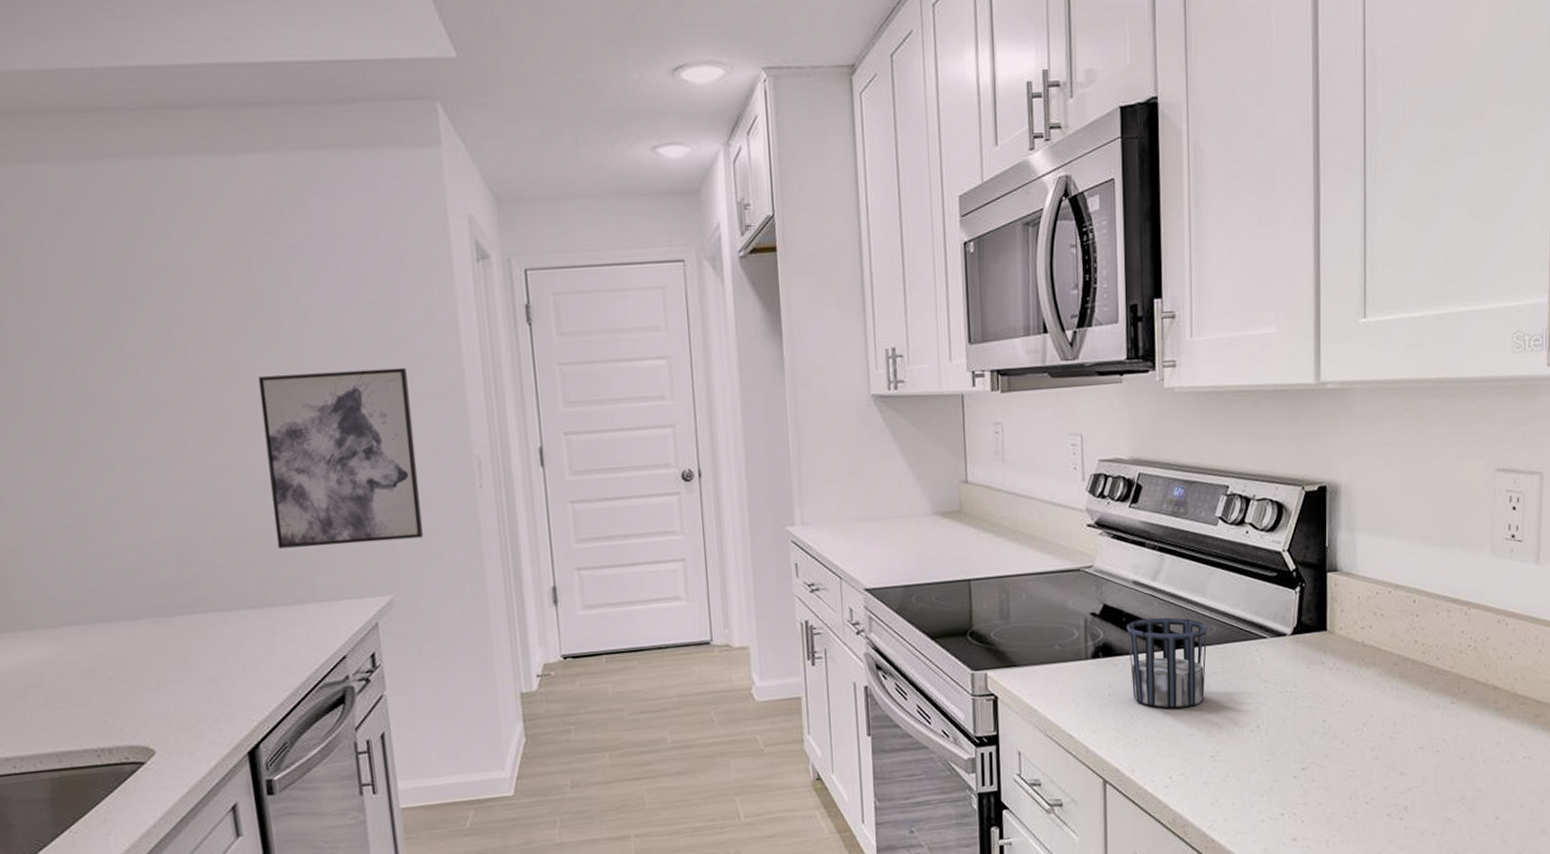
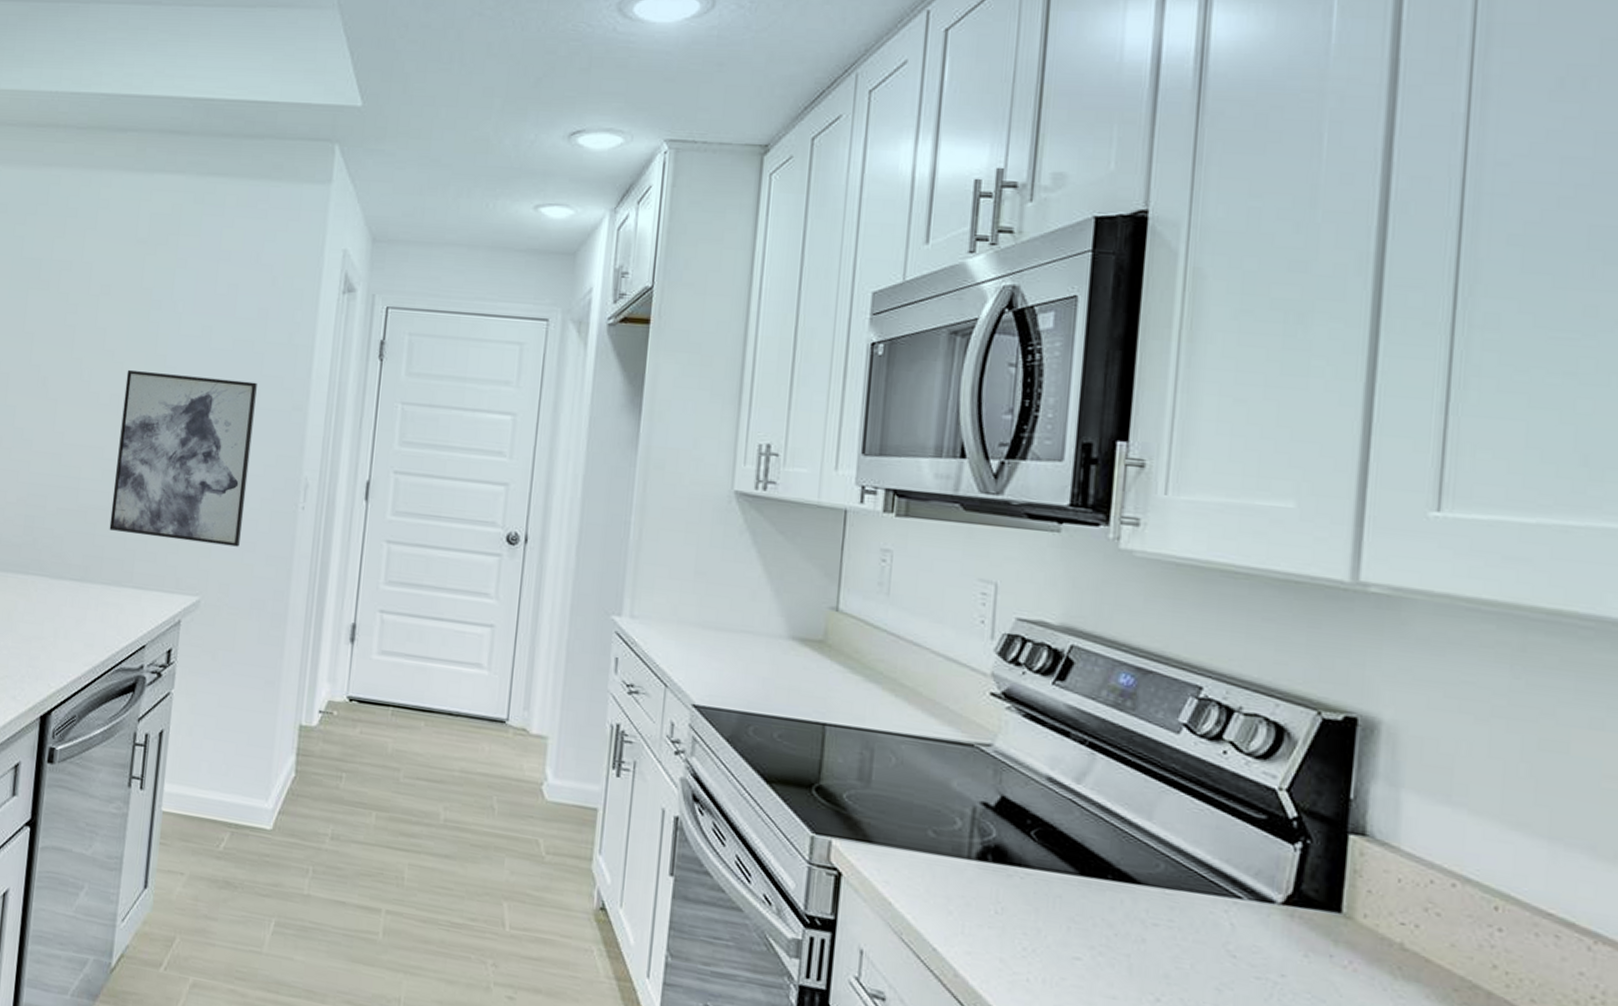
cup: present [1126,617,1207,708] -> none [1029,826,1151,960]

